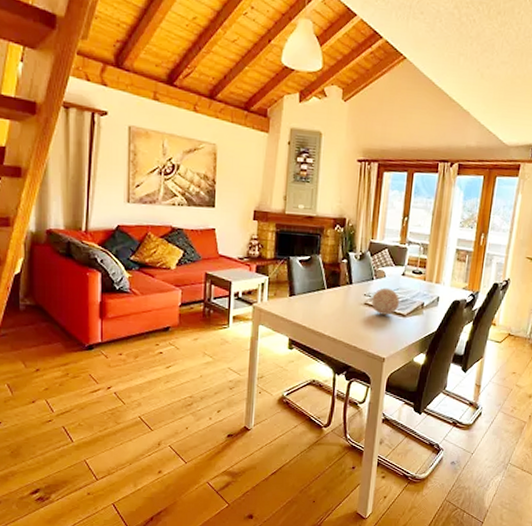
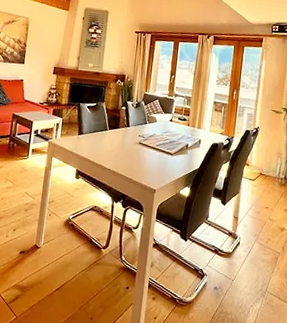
decorative ball: present [371,287,400,315] -> none [145,130,168,154]

